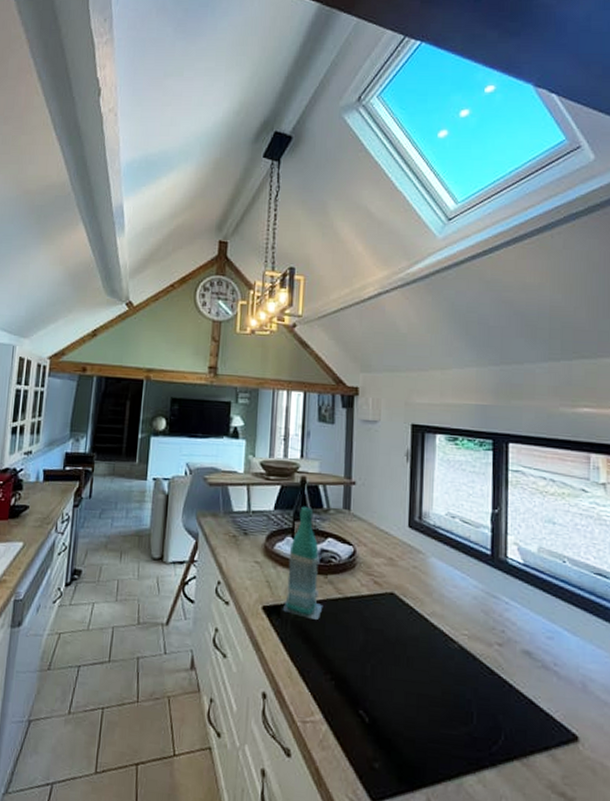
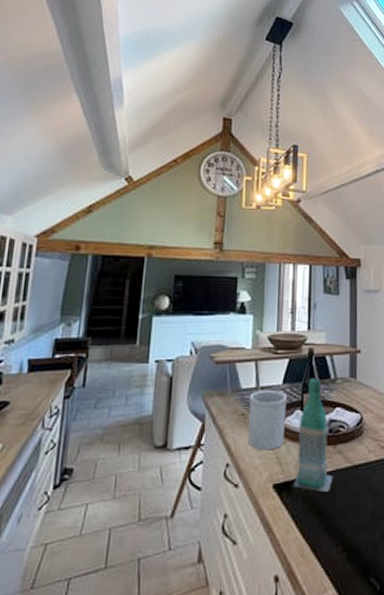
utensil holder: none [239,514,278,574] -> present [248,390,287,451]

